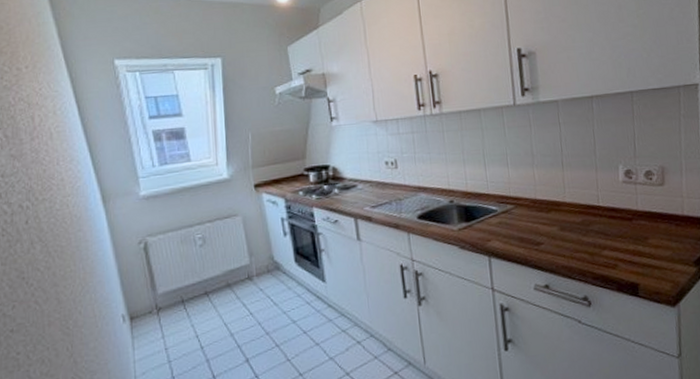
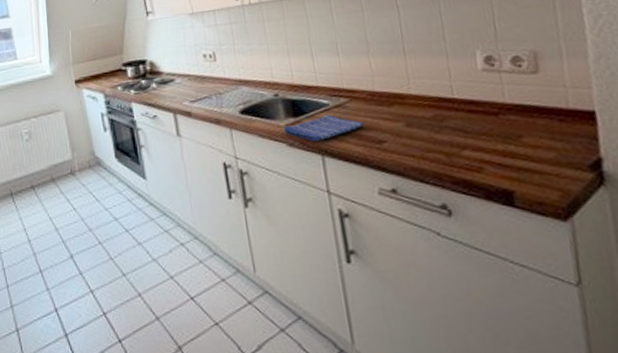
dish towel: none [456,219,526,245] -> present [283,114,365,142]

